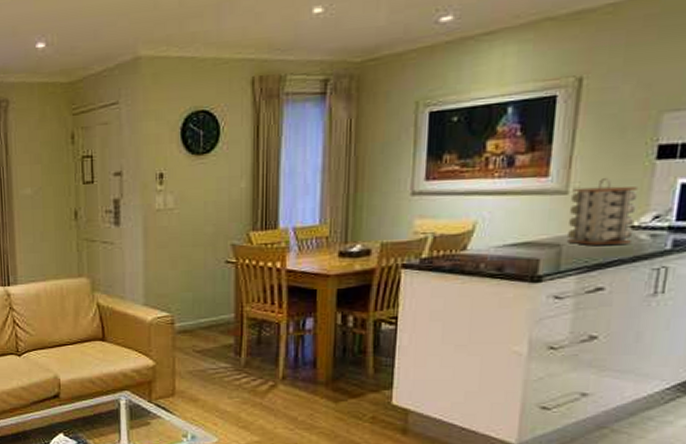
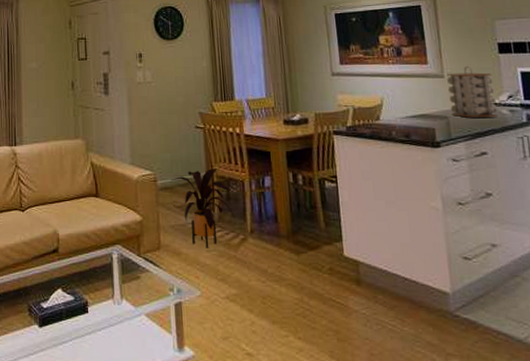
house plant: none [191,309,266,395] -> present [170,168,236,248]

